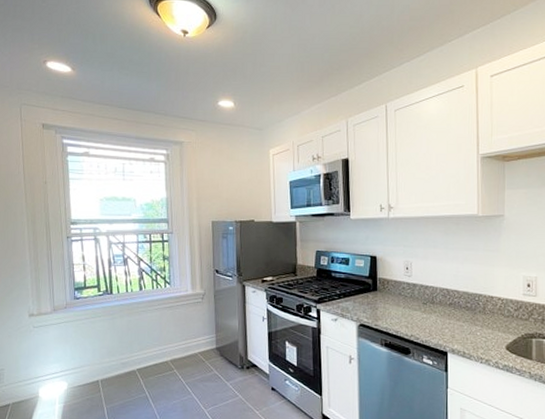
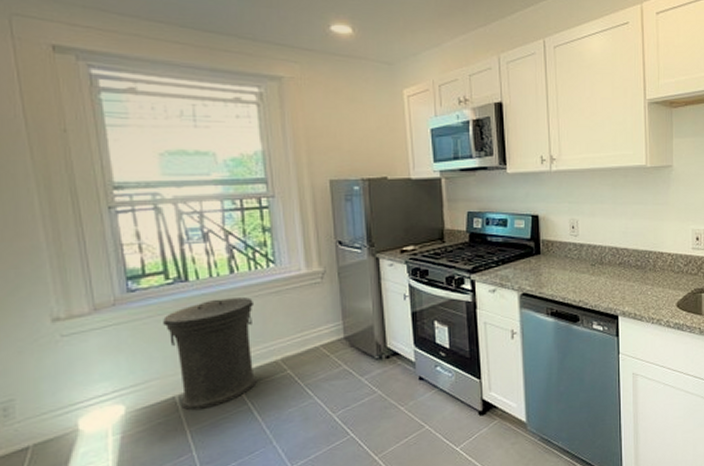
trash can: none [95,309,154,392] -> present [163,297,257,410]

